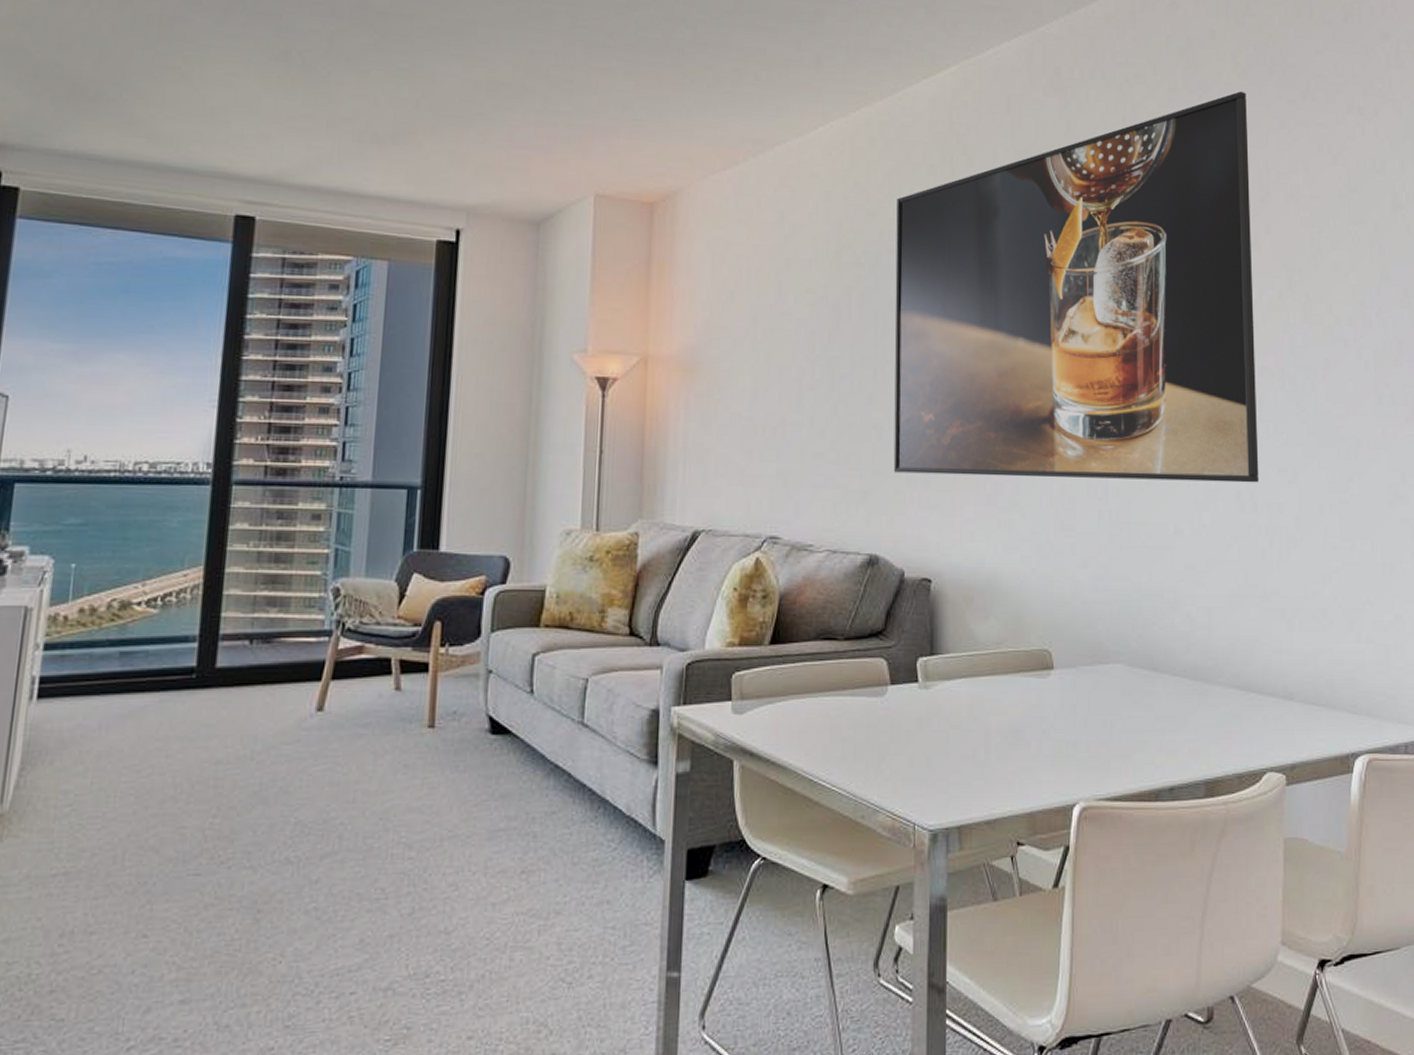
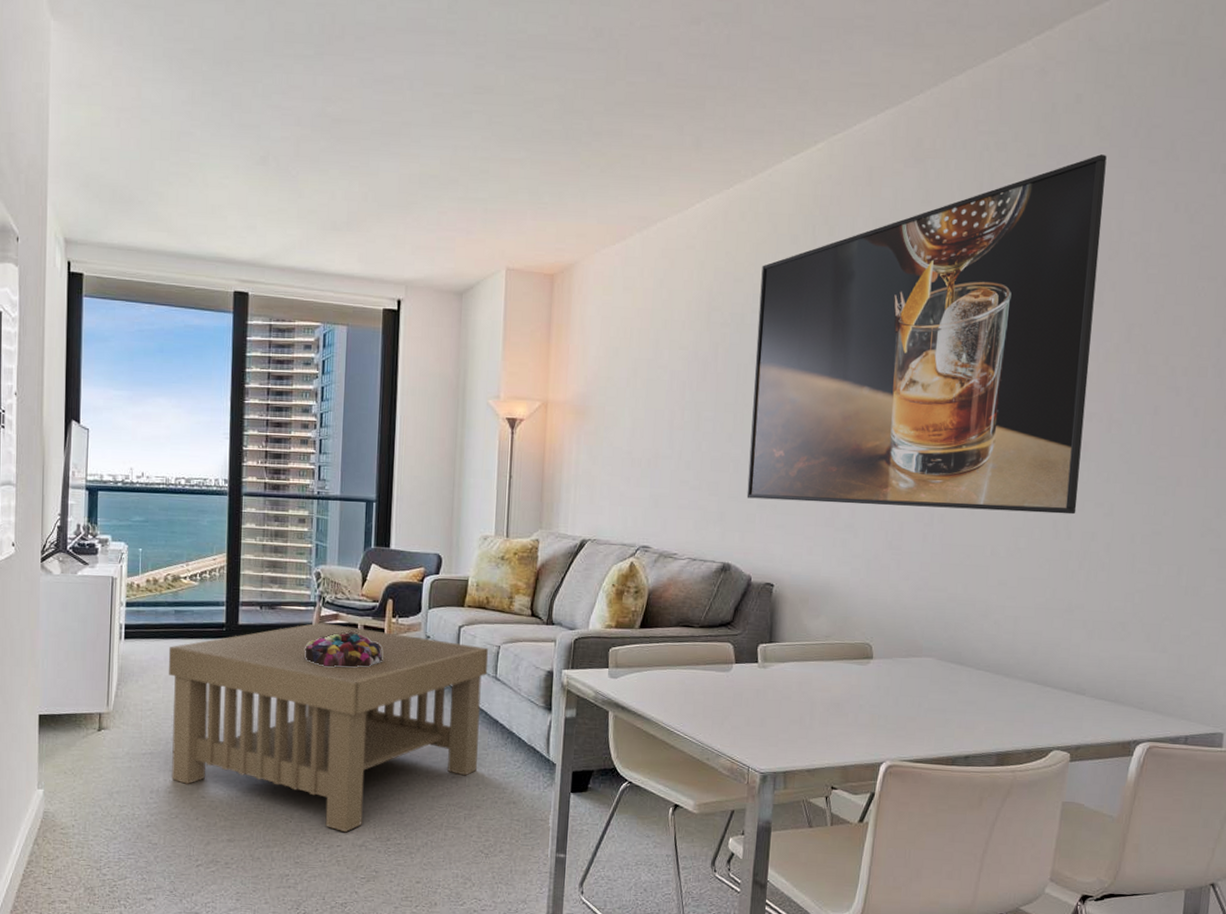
coffee table: none [96,659,573,972] -> present [168,622,489,833]
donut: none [312,666,427,721] -> present [305,629,383,667]

